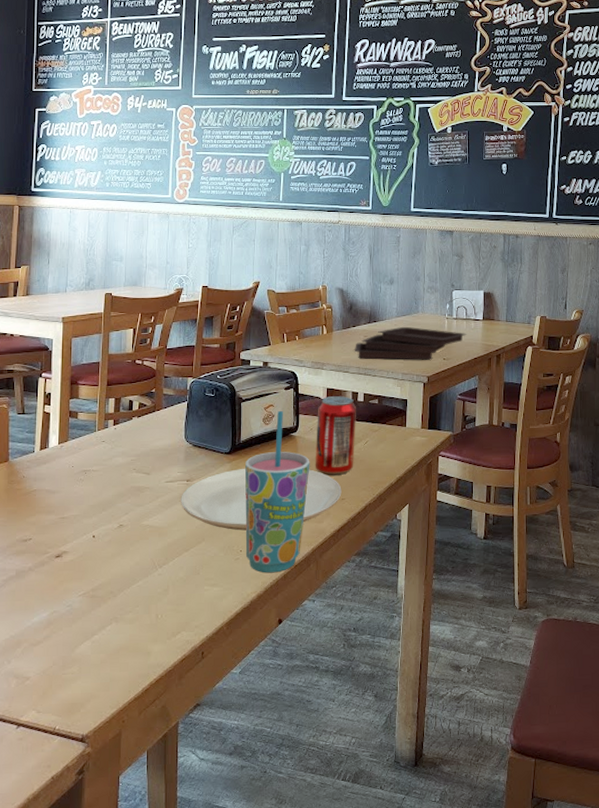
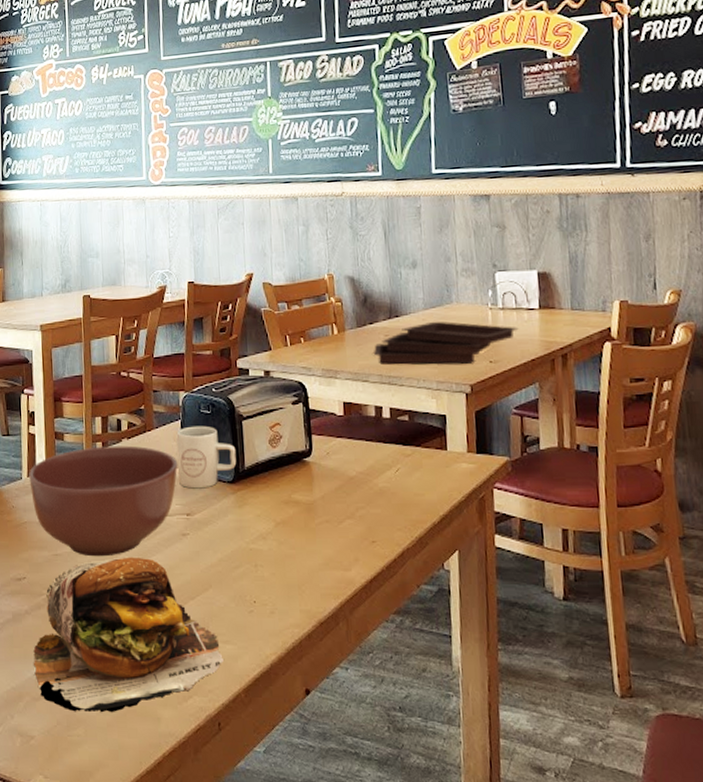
burger: none [34,517,211,653] -> present [33,557,225,713]
bowl: none [40,423,182,519] -> present [28,445,178,557]
mug: none [181,406,234,459] -> present [176,425,237,489]
plate: present [181,468,342,531] -> none [181,500,372,577]
cup: present [245,410,310,573] -> none [252,430,330,631]
soda can: present [315,396,356,475] -> none [333,412,384,511]

